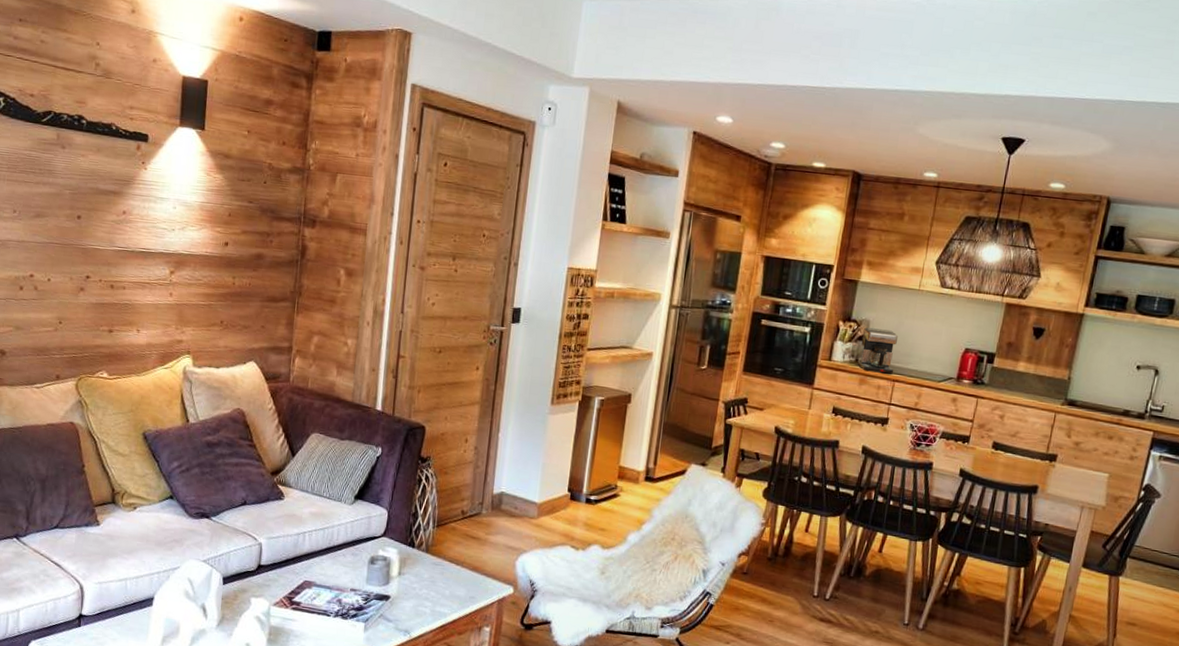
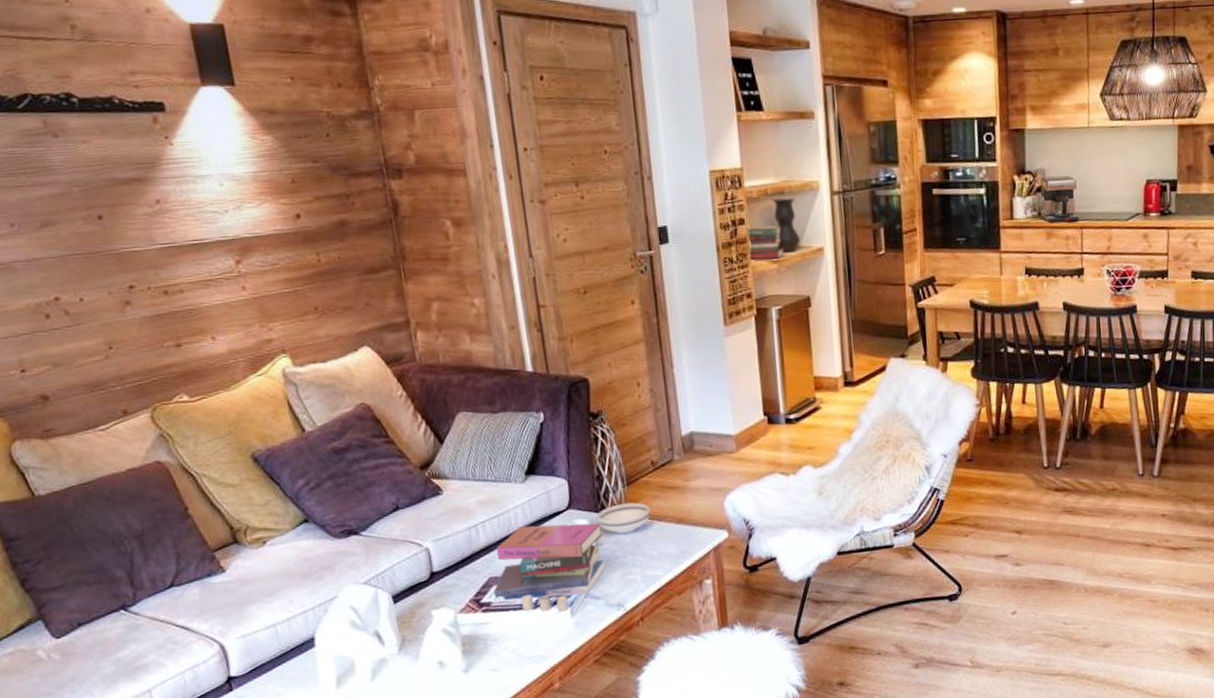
books: none [304,542,407,615] -> present [493,523,605,601]
candle: none [325,603,365,626] -> present [520,595,569,613]
bowl: none [405,542,452,570] -> present [596,502,651,534]
books: none [586,321,618,355] -> present [745,225,784,260]
vase: none [612,302,638,352] -> present [772,197,801,253]

